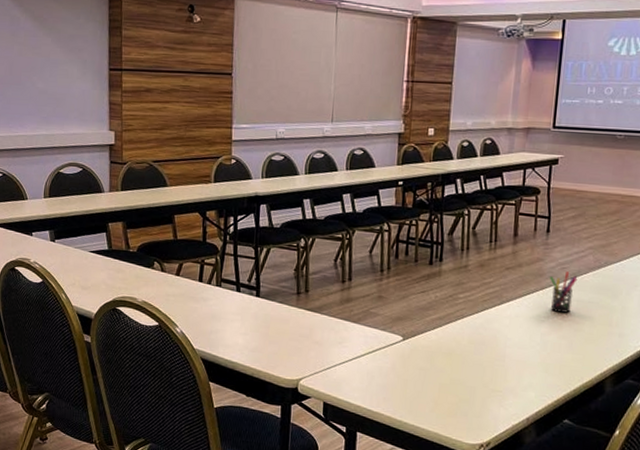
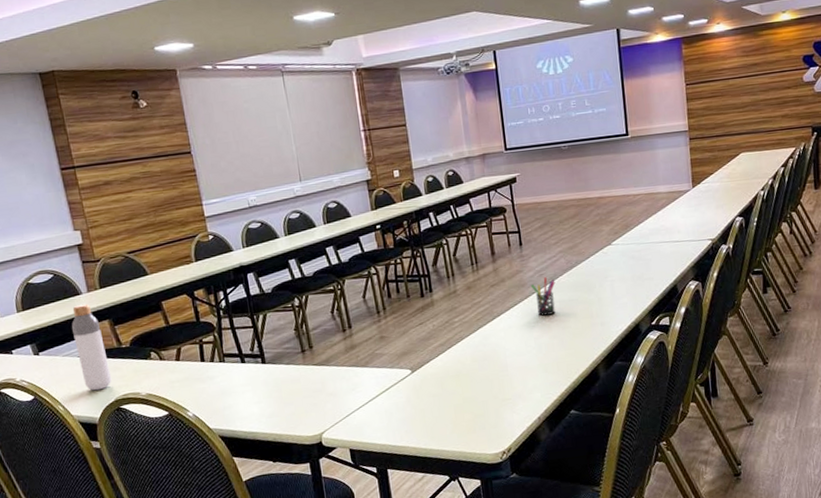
bottle: none [88,202,115,288] -> present [72,303,112,391]

